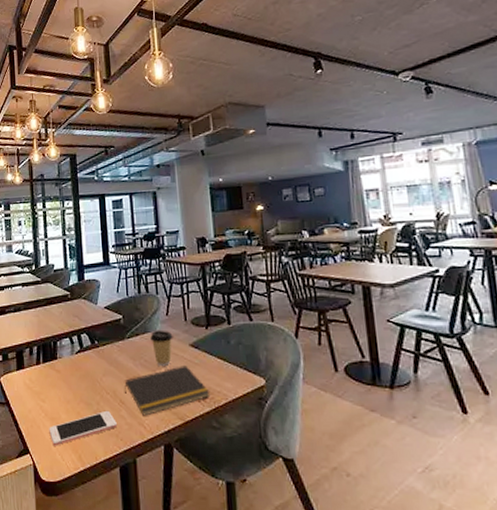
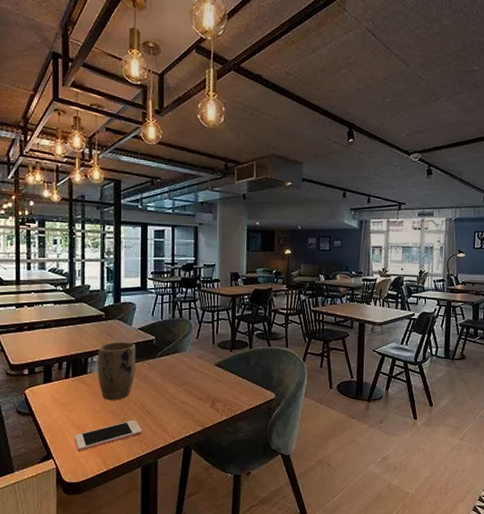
plant pot: none [66,322,105,388] -> present [98,341,136,400]
notepad: present [124,365,211,416] -> none [152,382,229,424]
coffee cup: present [150,330,173,366] -> none [180,350,201,382]

